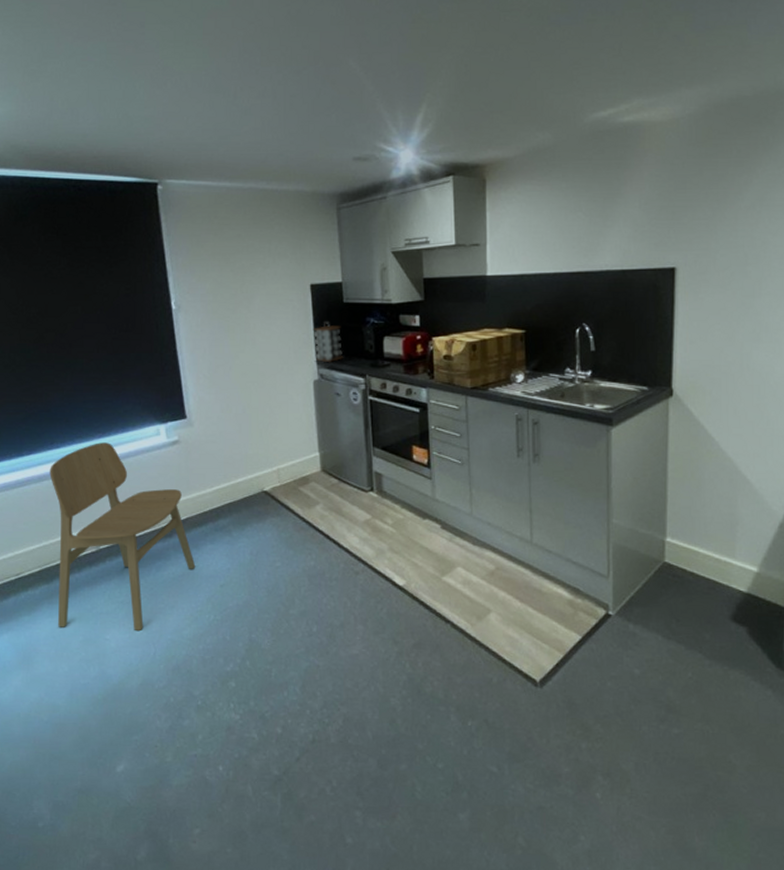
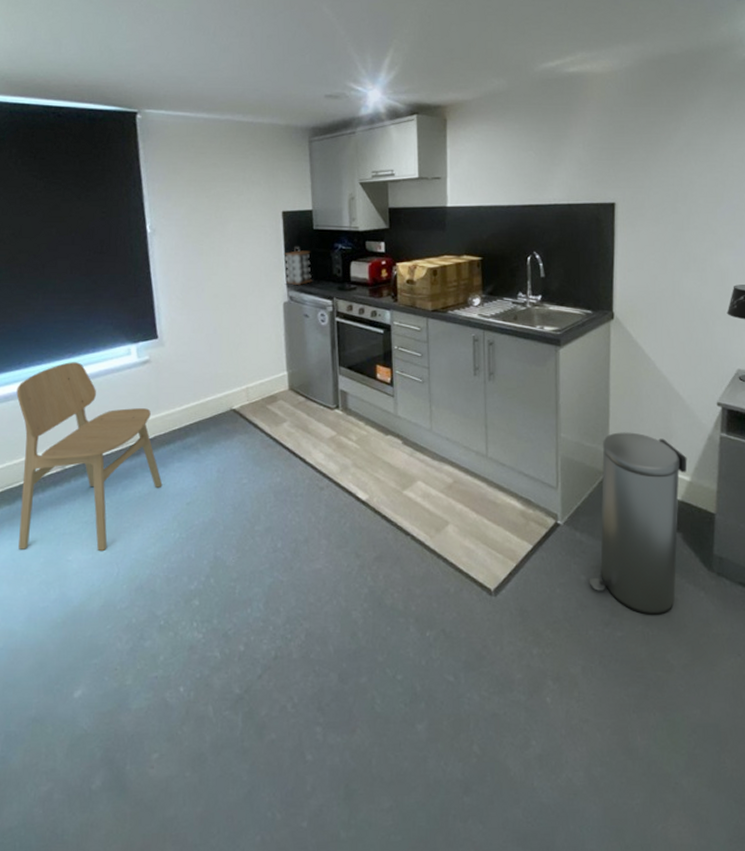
pedal bin: none [643,518,755,713] -> present [589,432,687,615]

